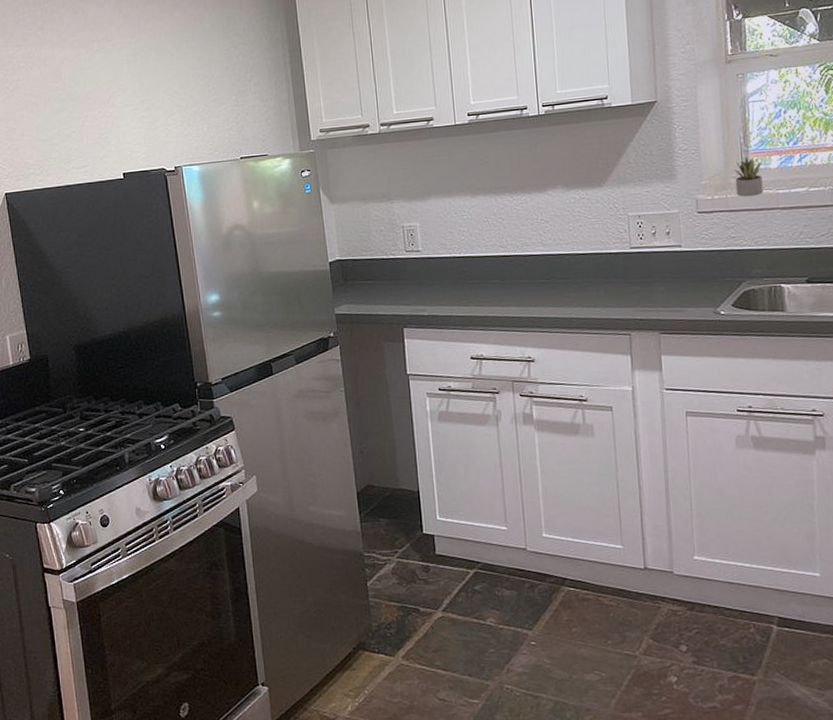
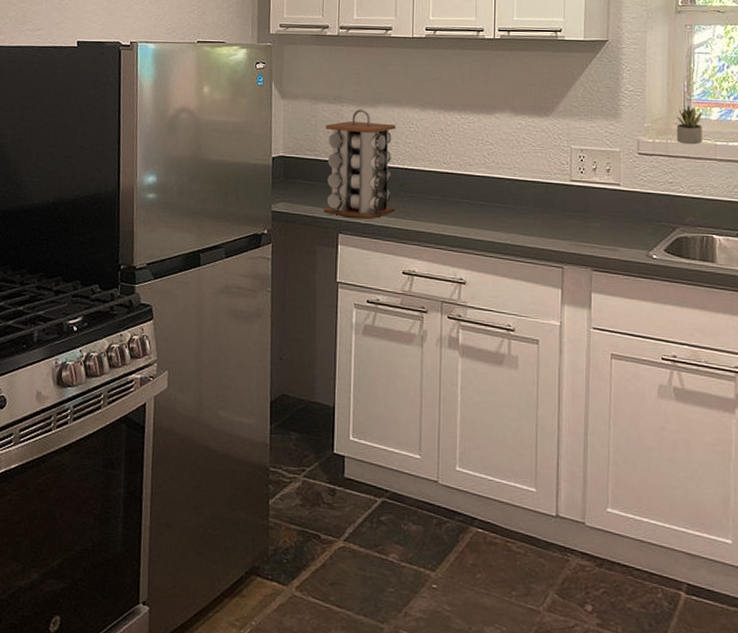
spice rack: none [377,203,456,313] -> present [324,108,396,220]

